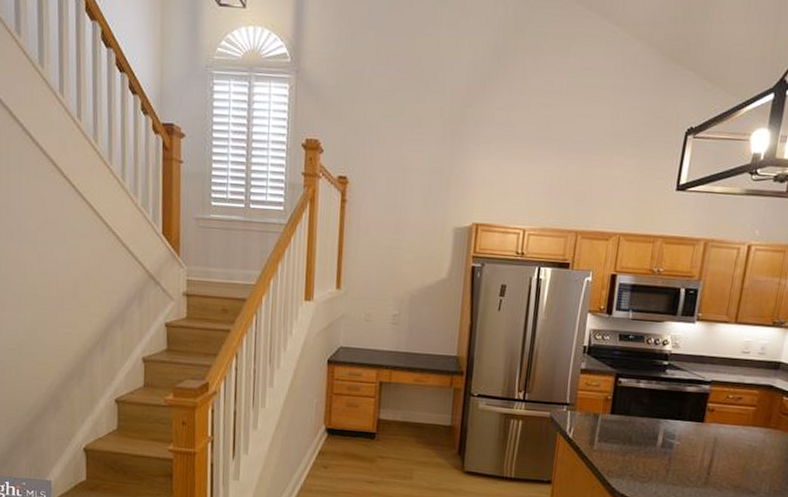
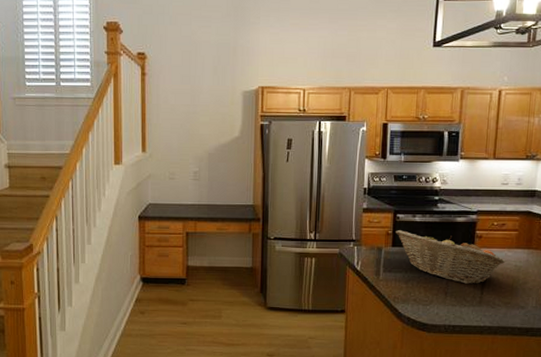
fruit basket: none [616,396,739,463] -> present [396,230,506,284]

